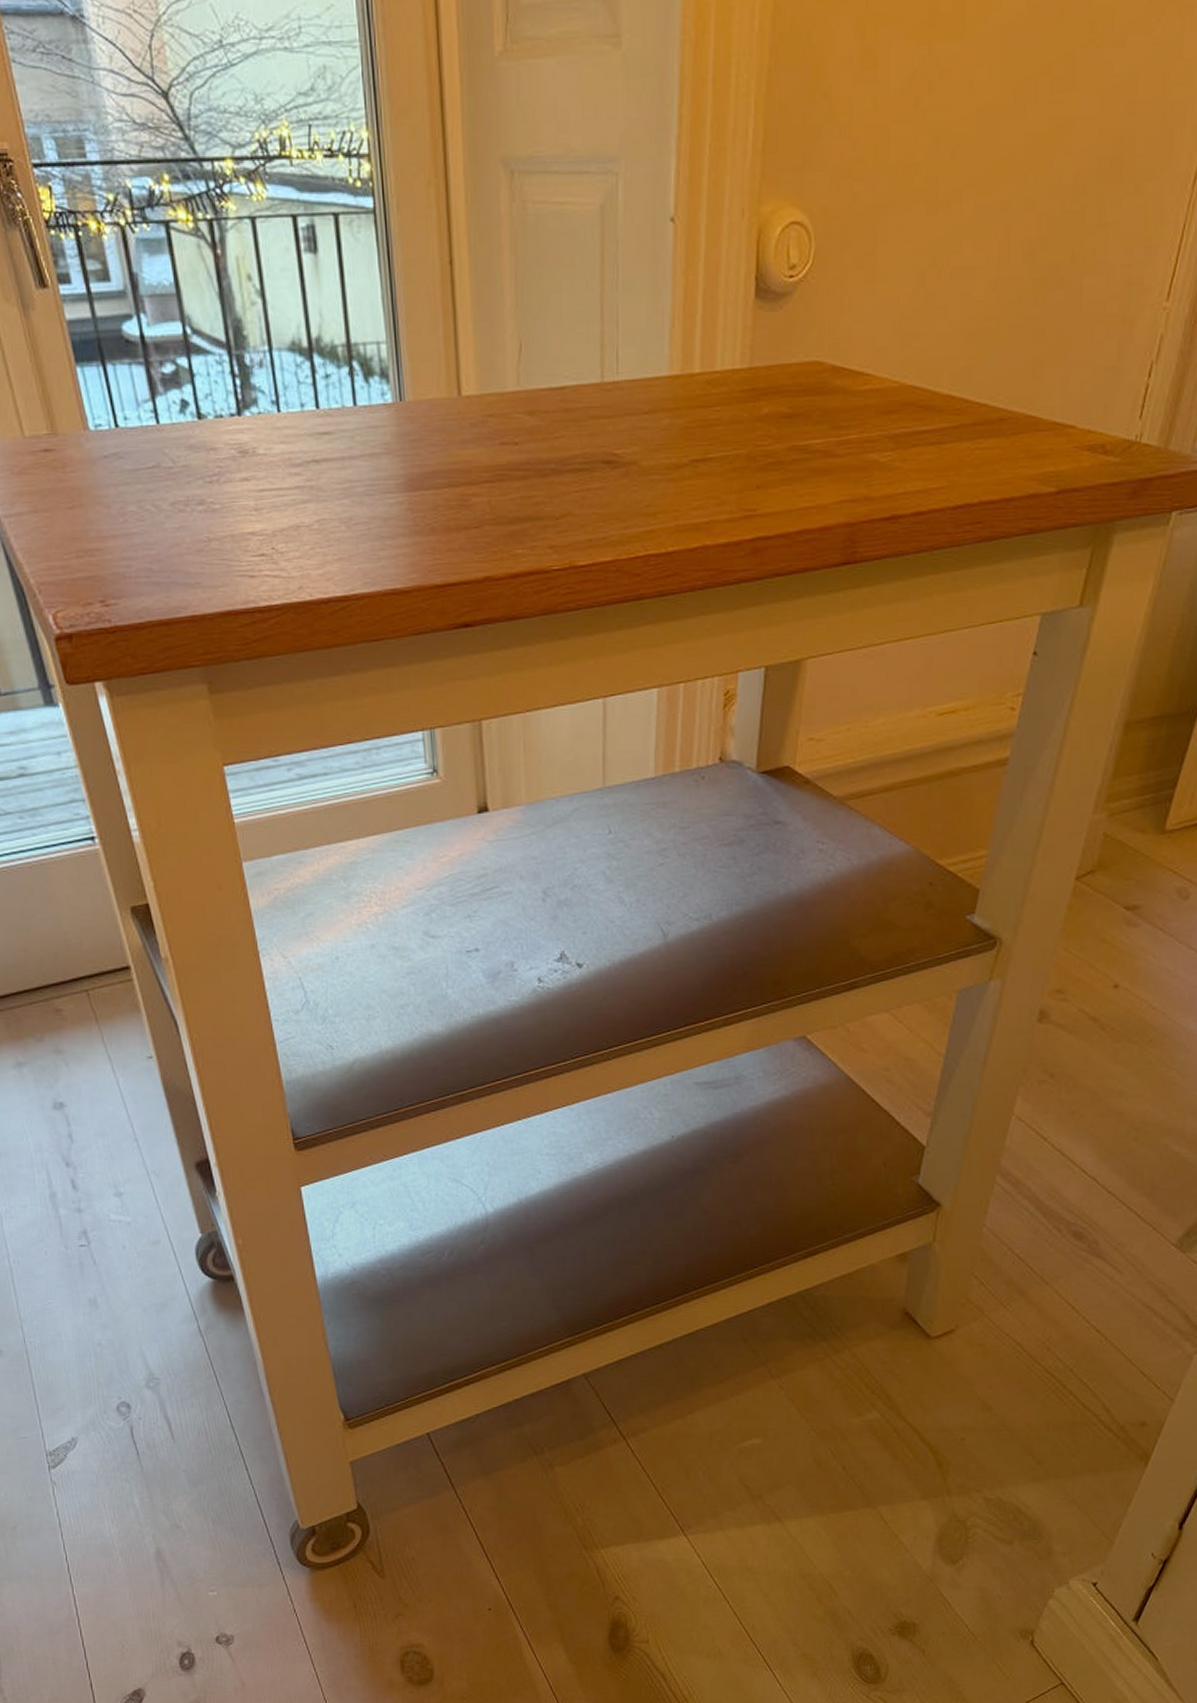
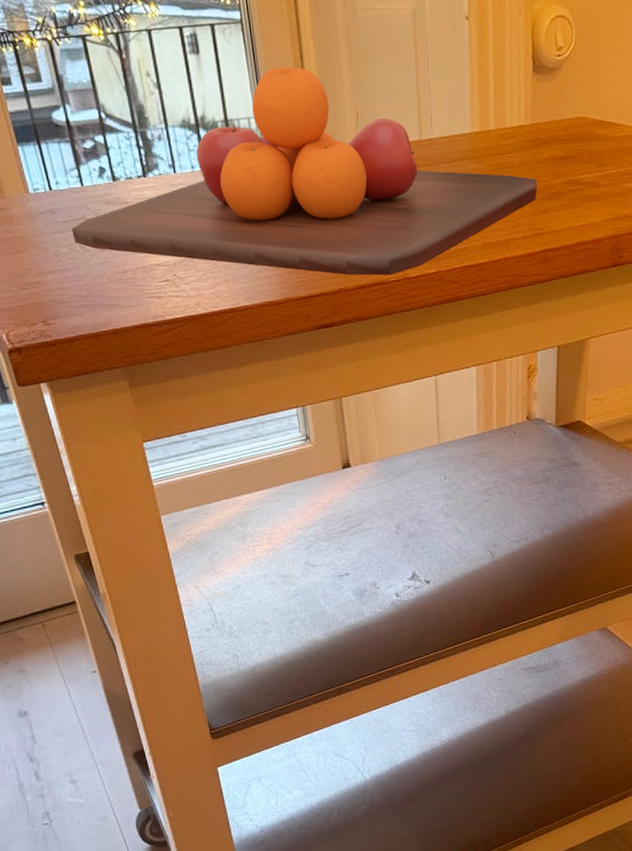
chopping board: none [142,276,752,563] -> present [72,67,538,276]

